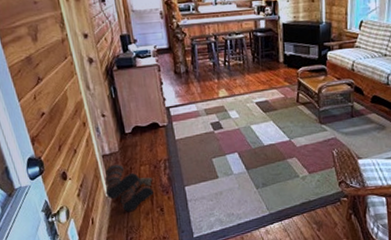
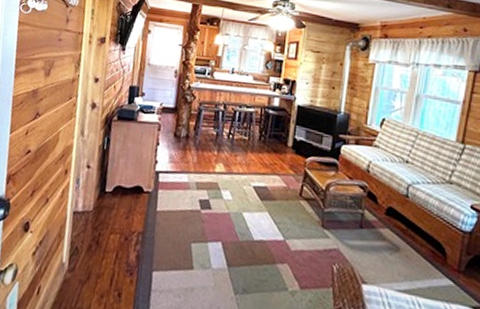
boots: present [104,164,154,212] -> none [63,225,120,289]

